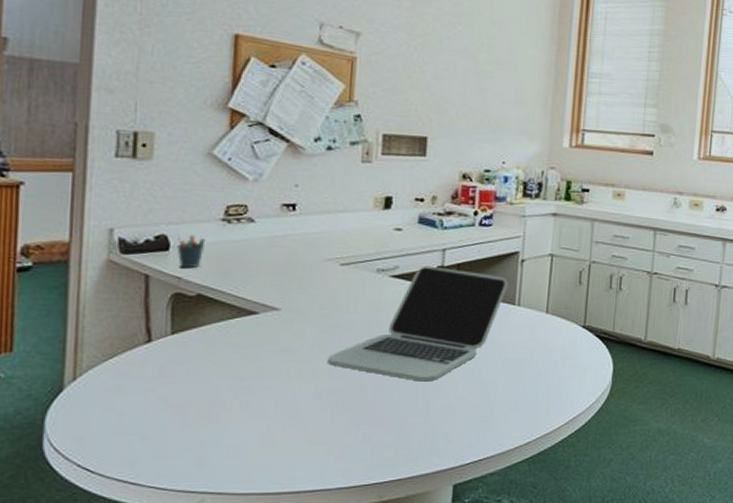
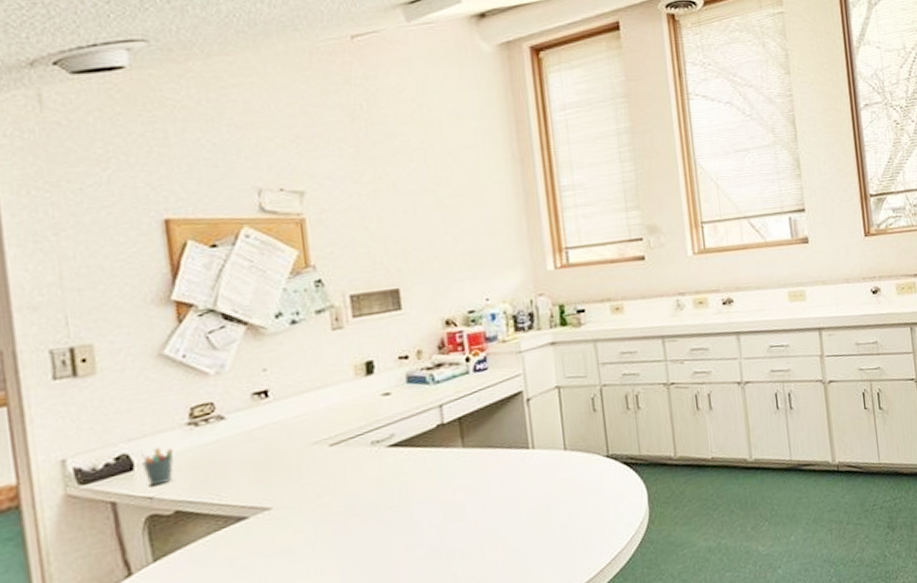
laptop: present [327,265,508,382] -> none [334,420,518,557]

